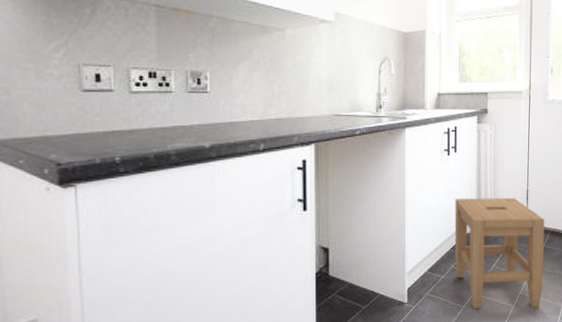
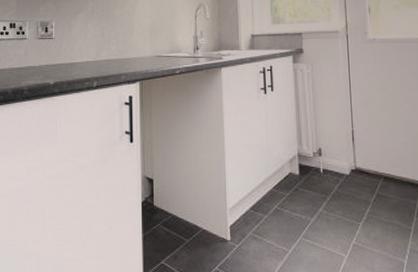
stool: present [454,197,545,309] -> none [274,137,380,260]

